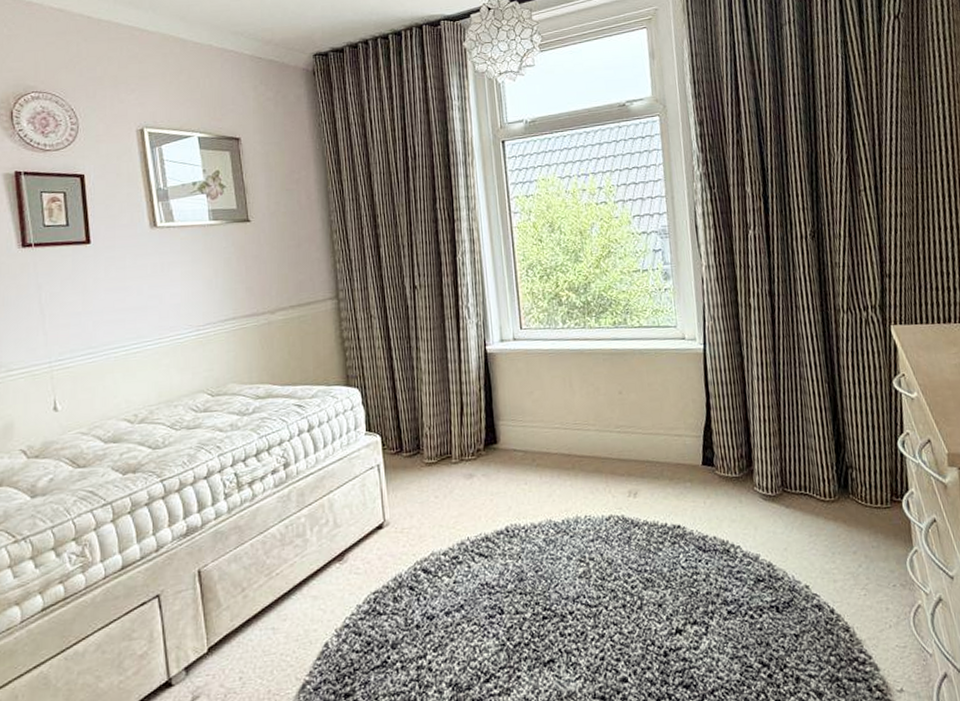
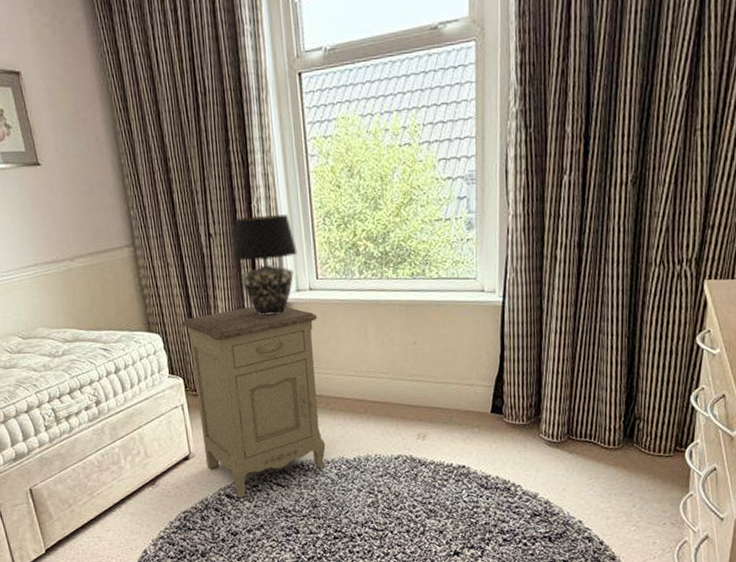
nightstand: none [381,357,532,572] -> present [181,306,326,498]
table lamp: none [437,267,501,367] -> present [233,214,297,316]

